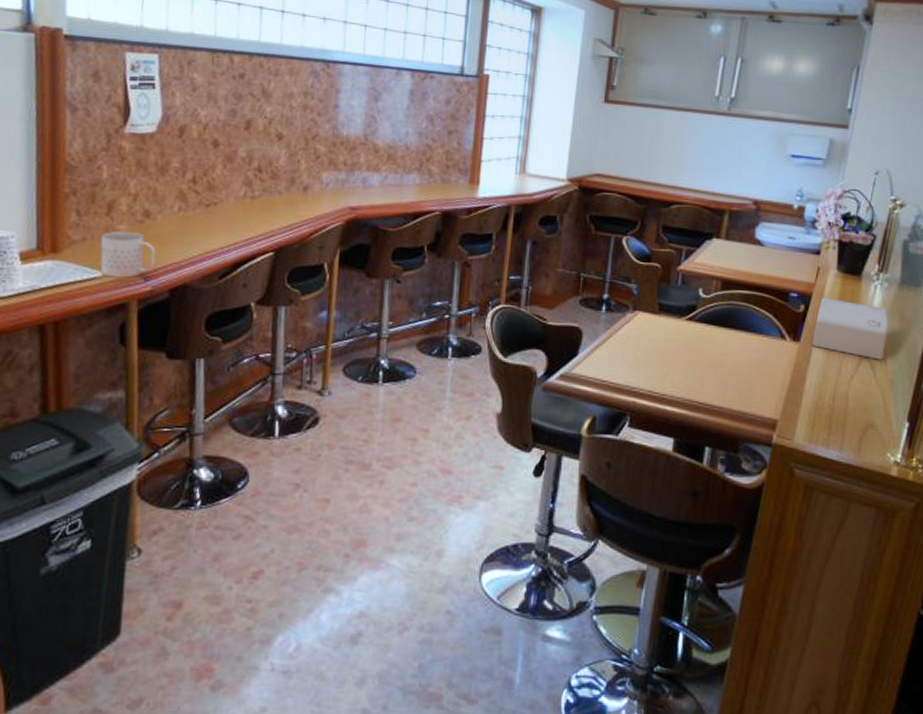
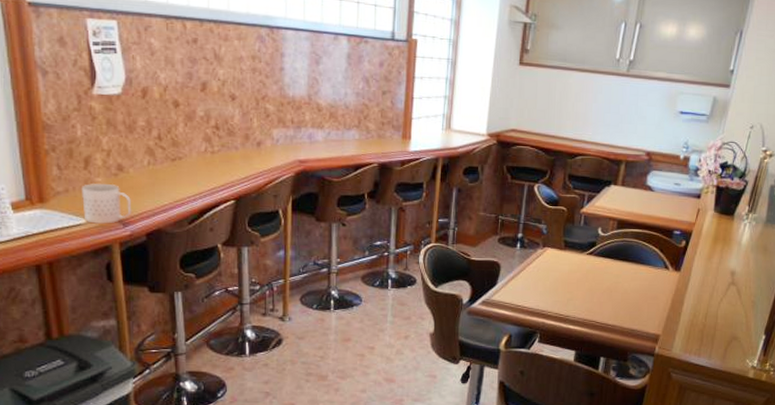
tissue dispenser: present [812,297,888,360] -> none [690,234,754,286]

